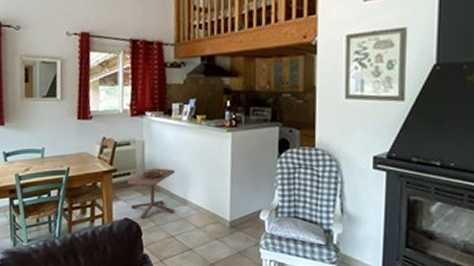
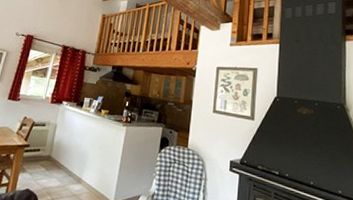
side table: present [127,168,175,219] -> none [34,147,76,192]

